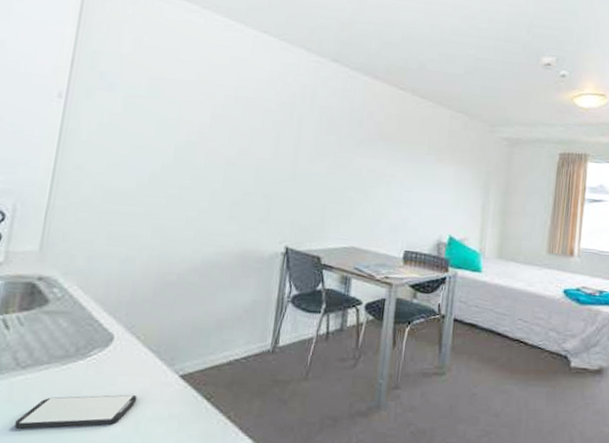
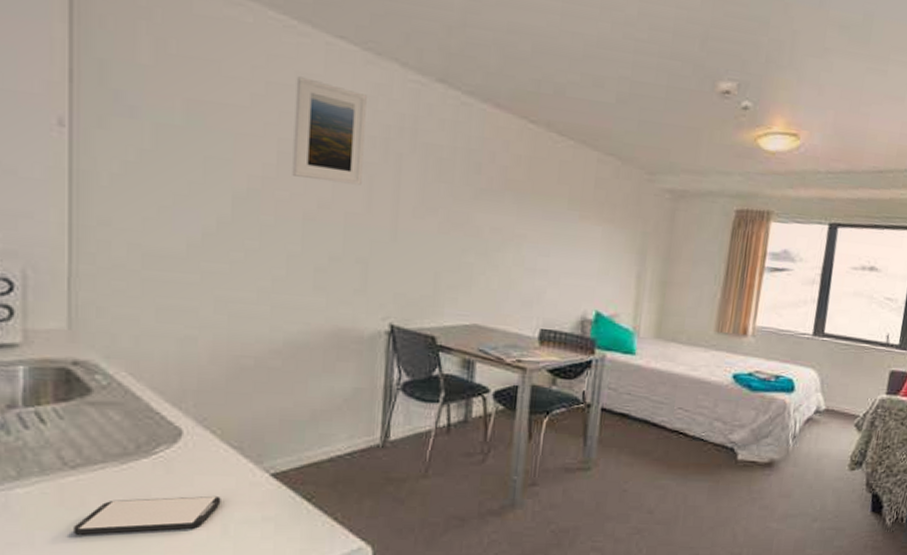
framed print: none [221,60,280,138] -> present [292,76,367,185]

